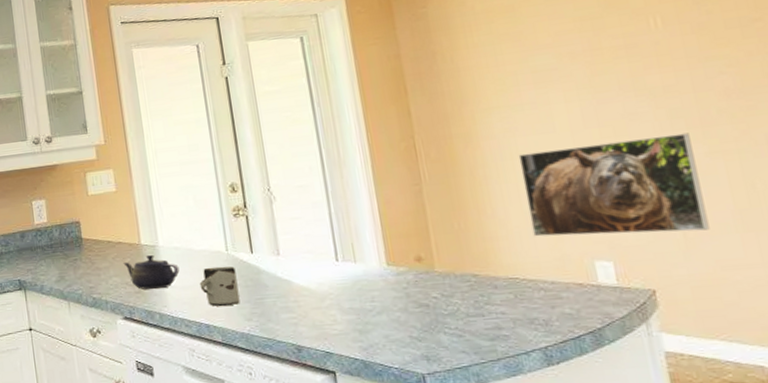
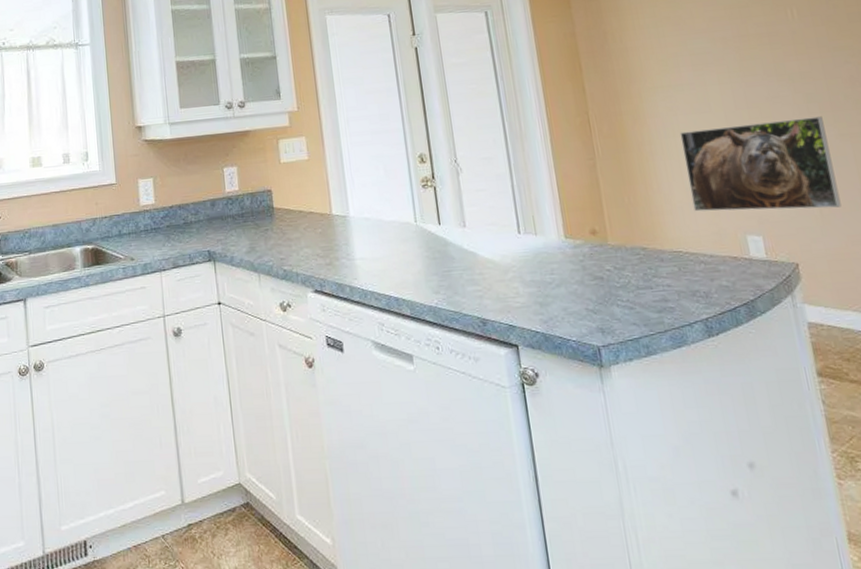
teapot: present [123,255,180,290] -> none [314,226,370,262]
cup: present [199,266,240,306] -> none [389,237,428,279]

